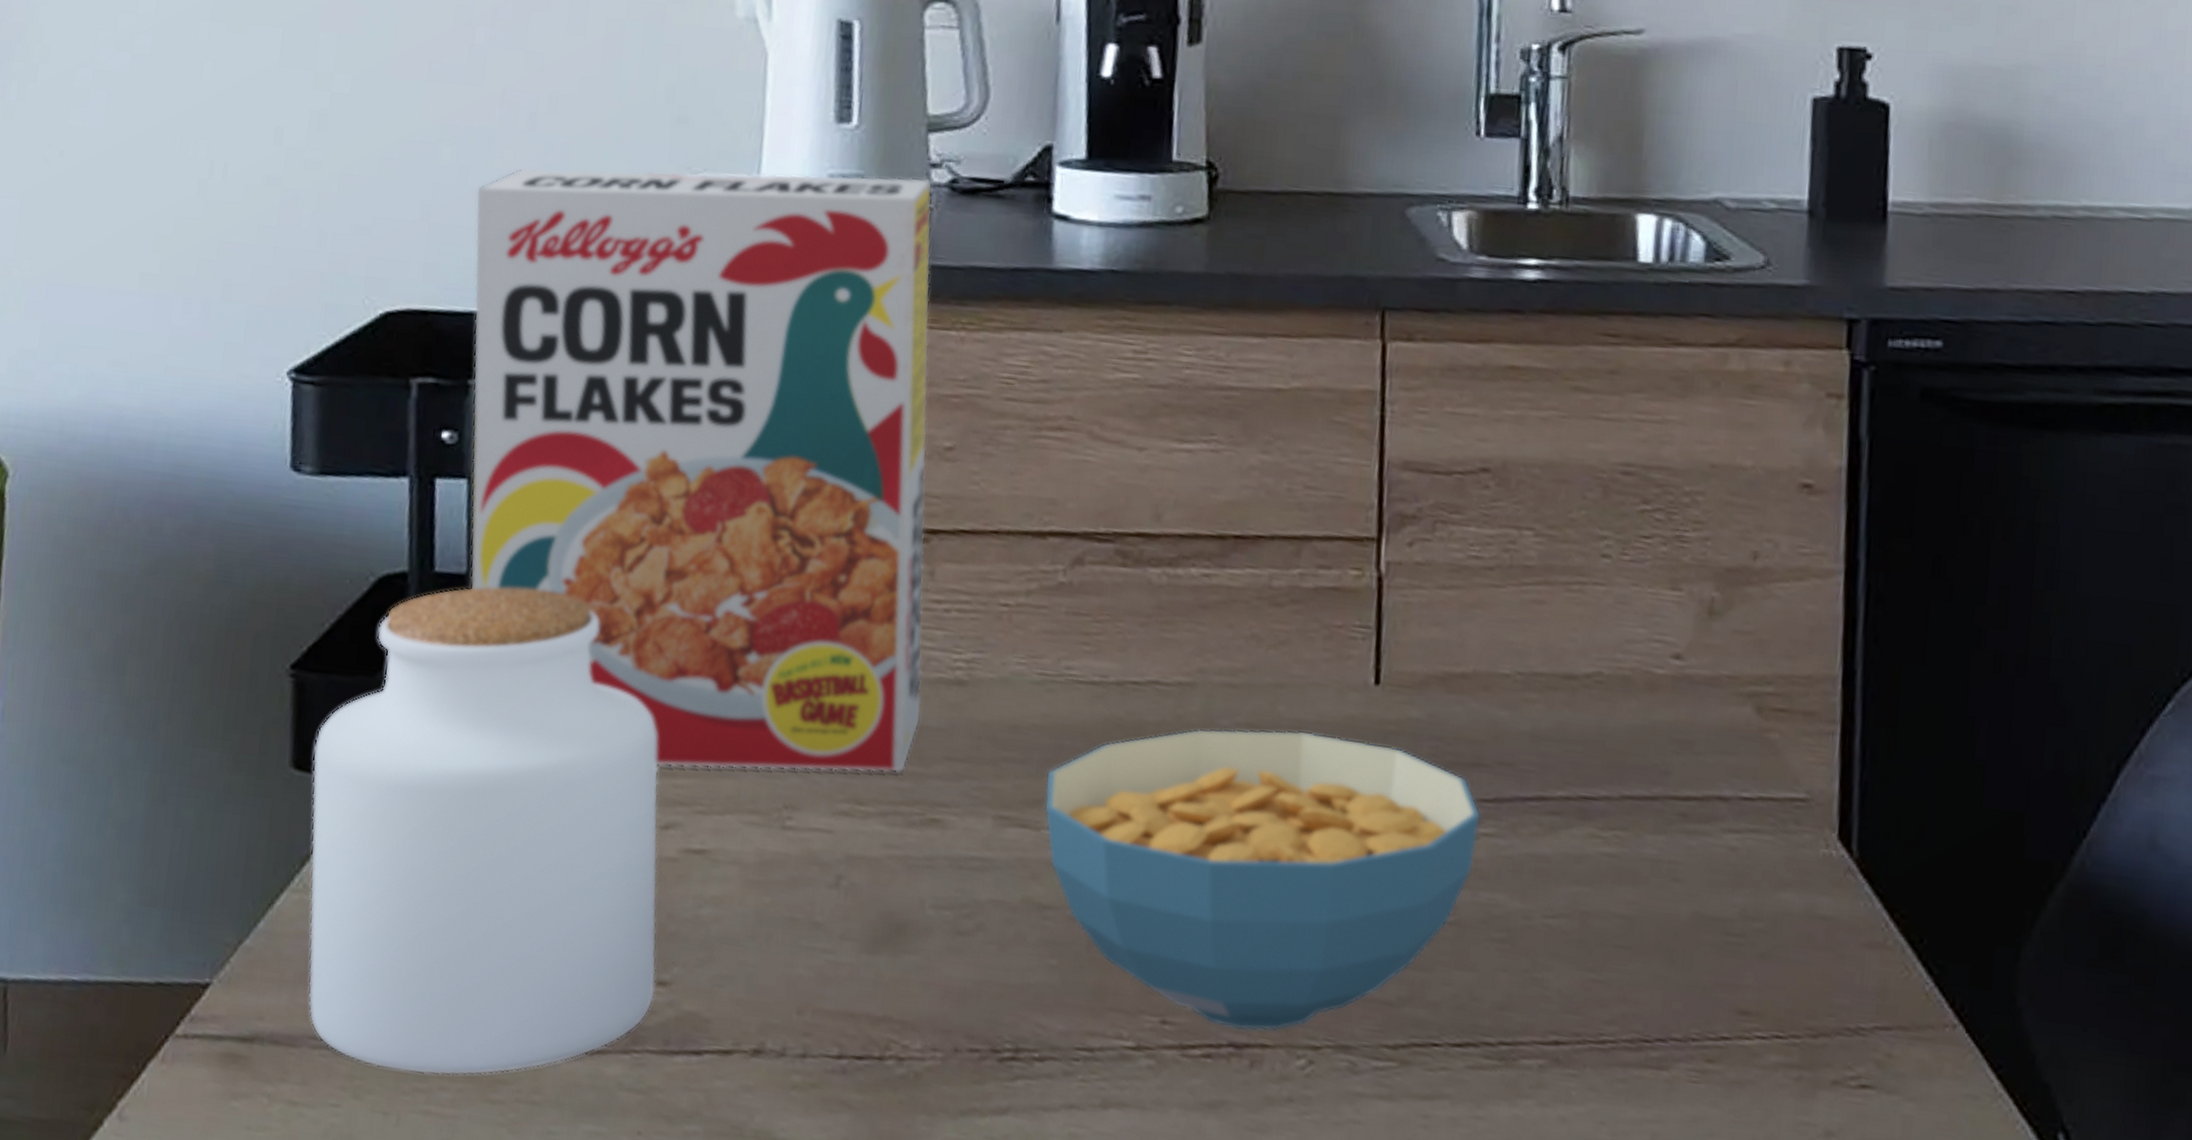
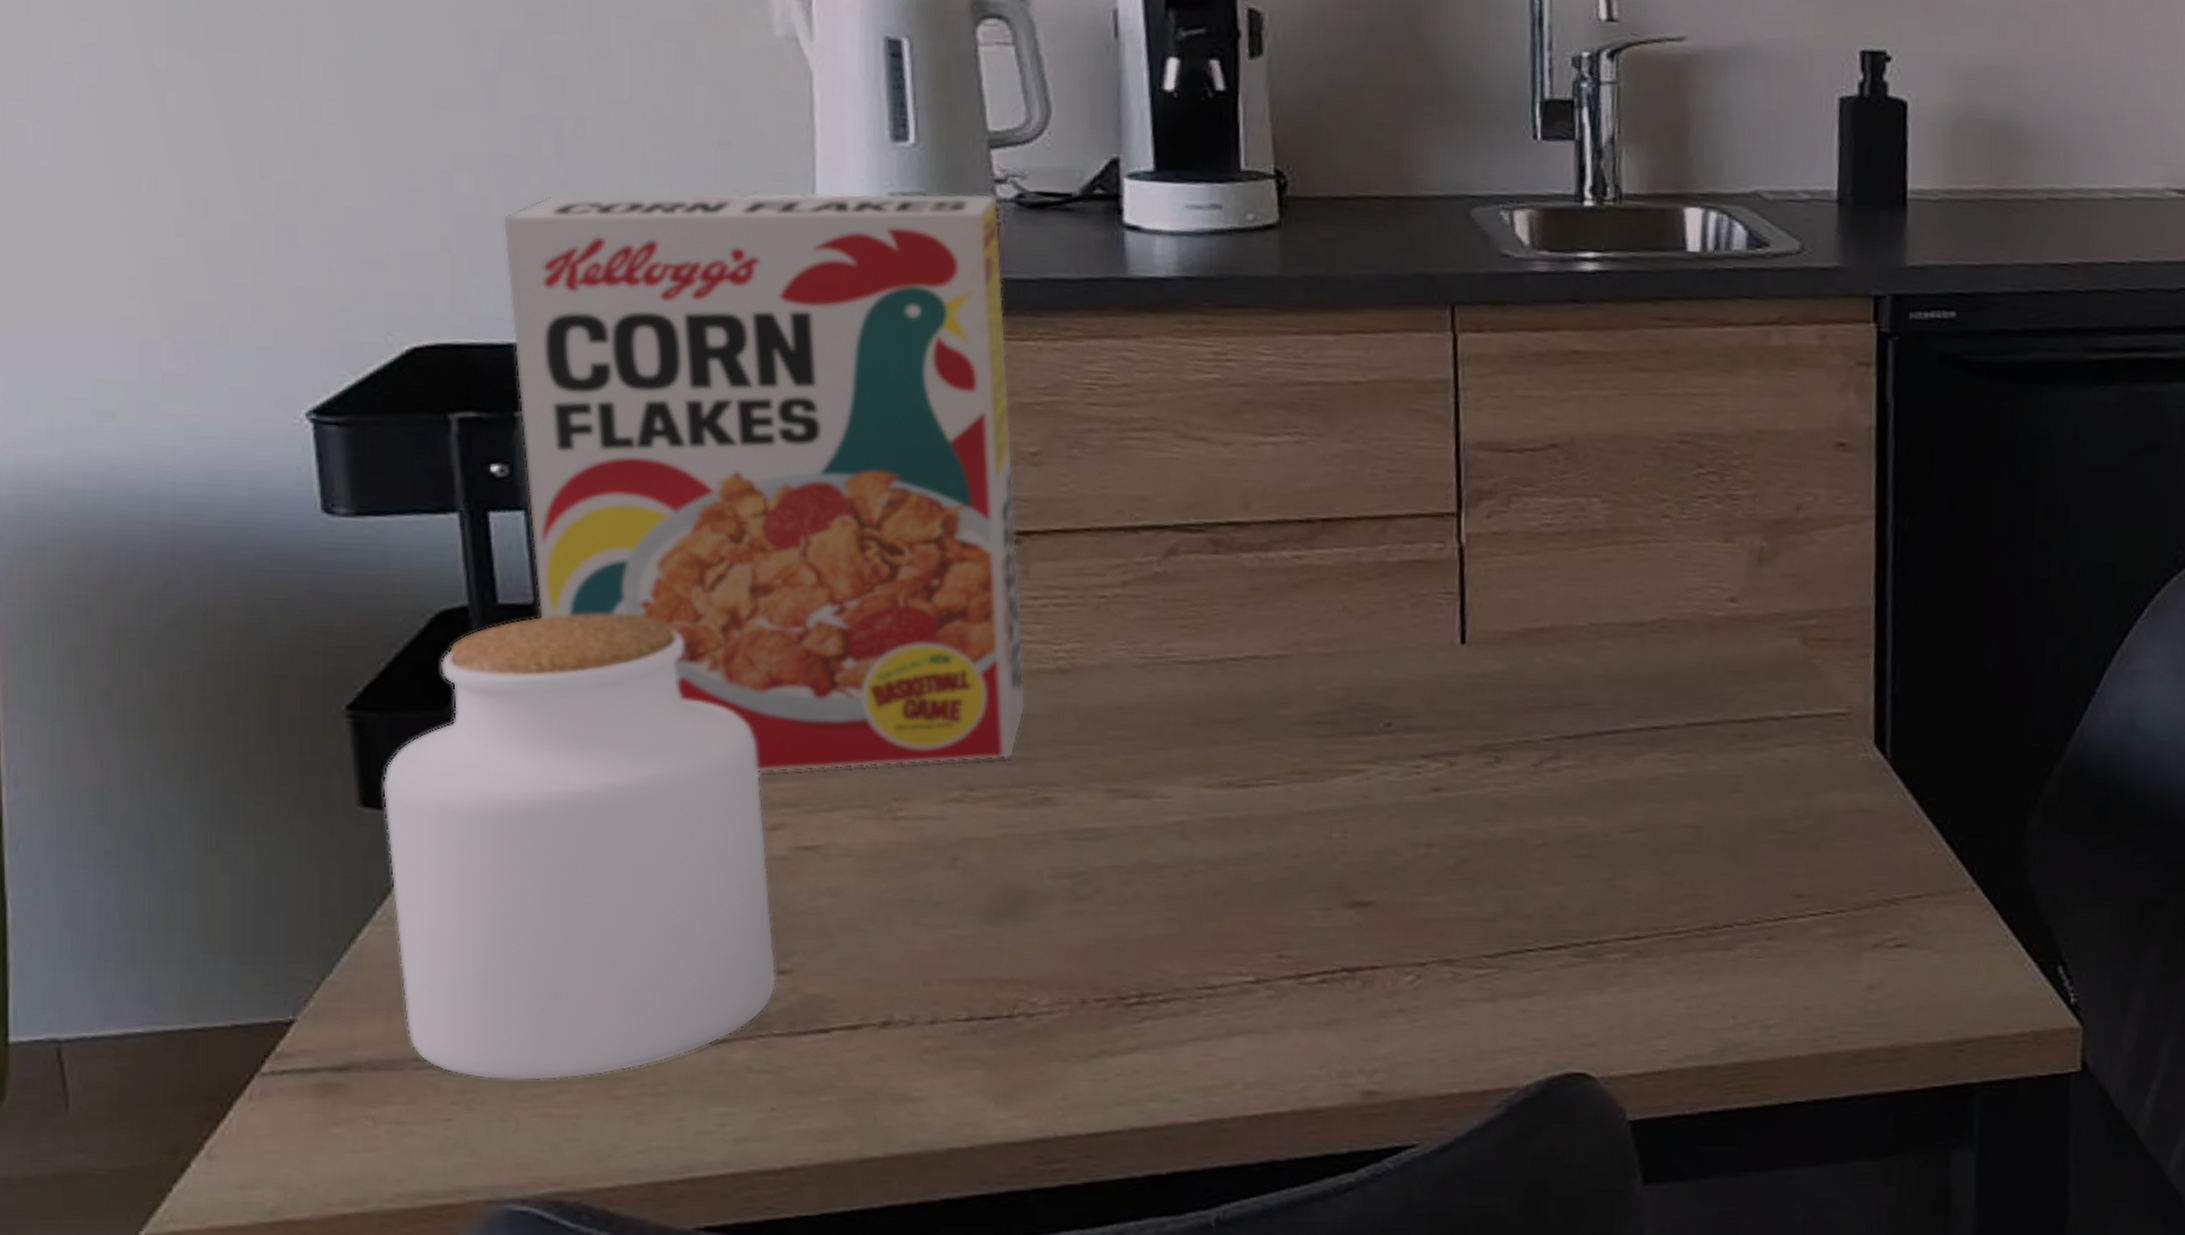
cereal bowl: present [1044,728,1482,1032] -> none [1153,690,1563,956]

